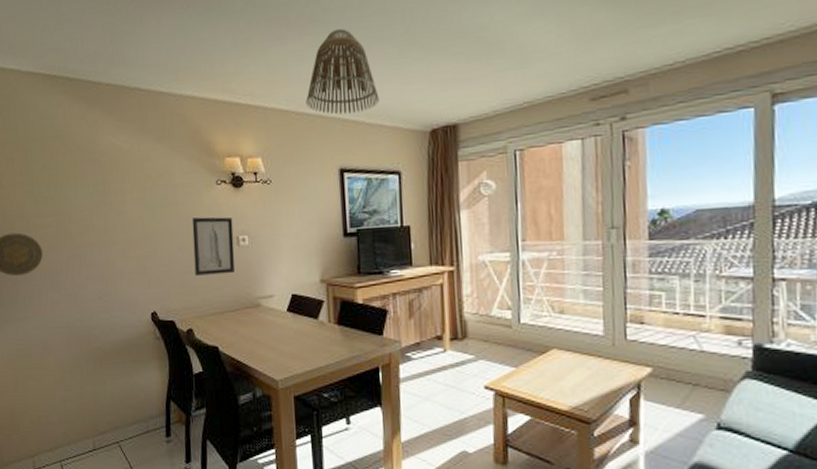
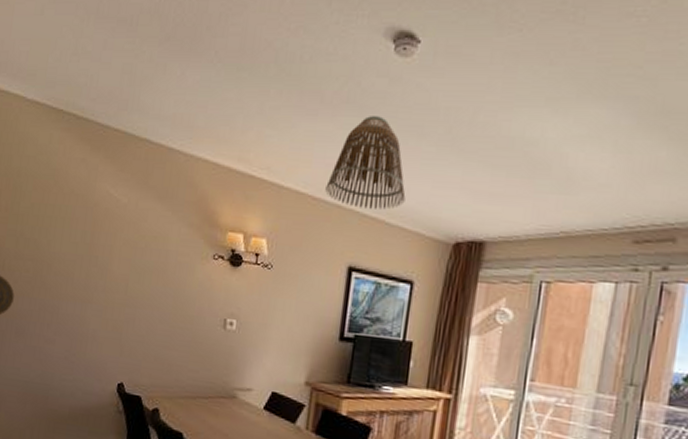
wall art: present [191,217,235,276] -> none [172,290,224,358]

